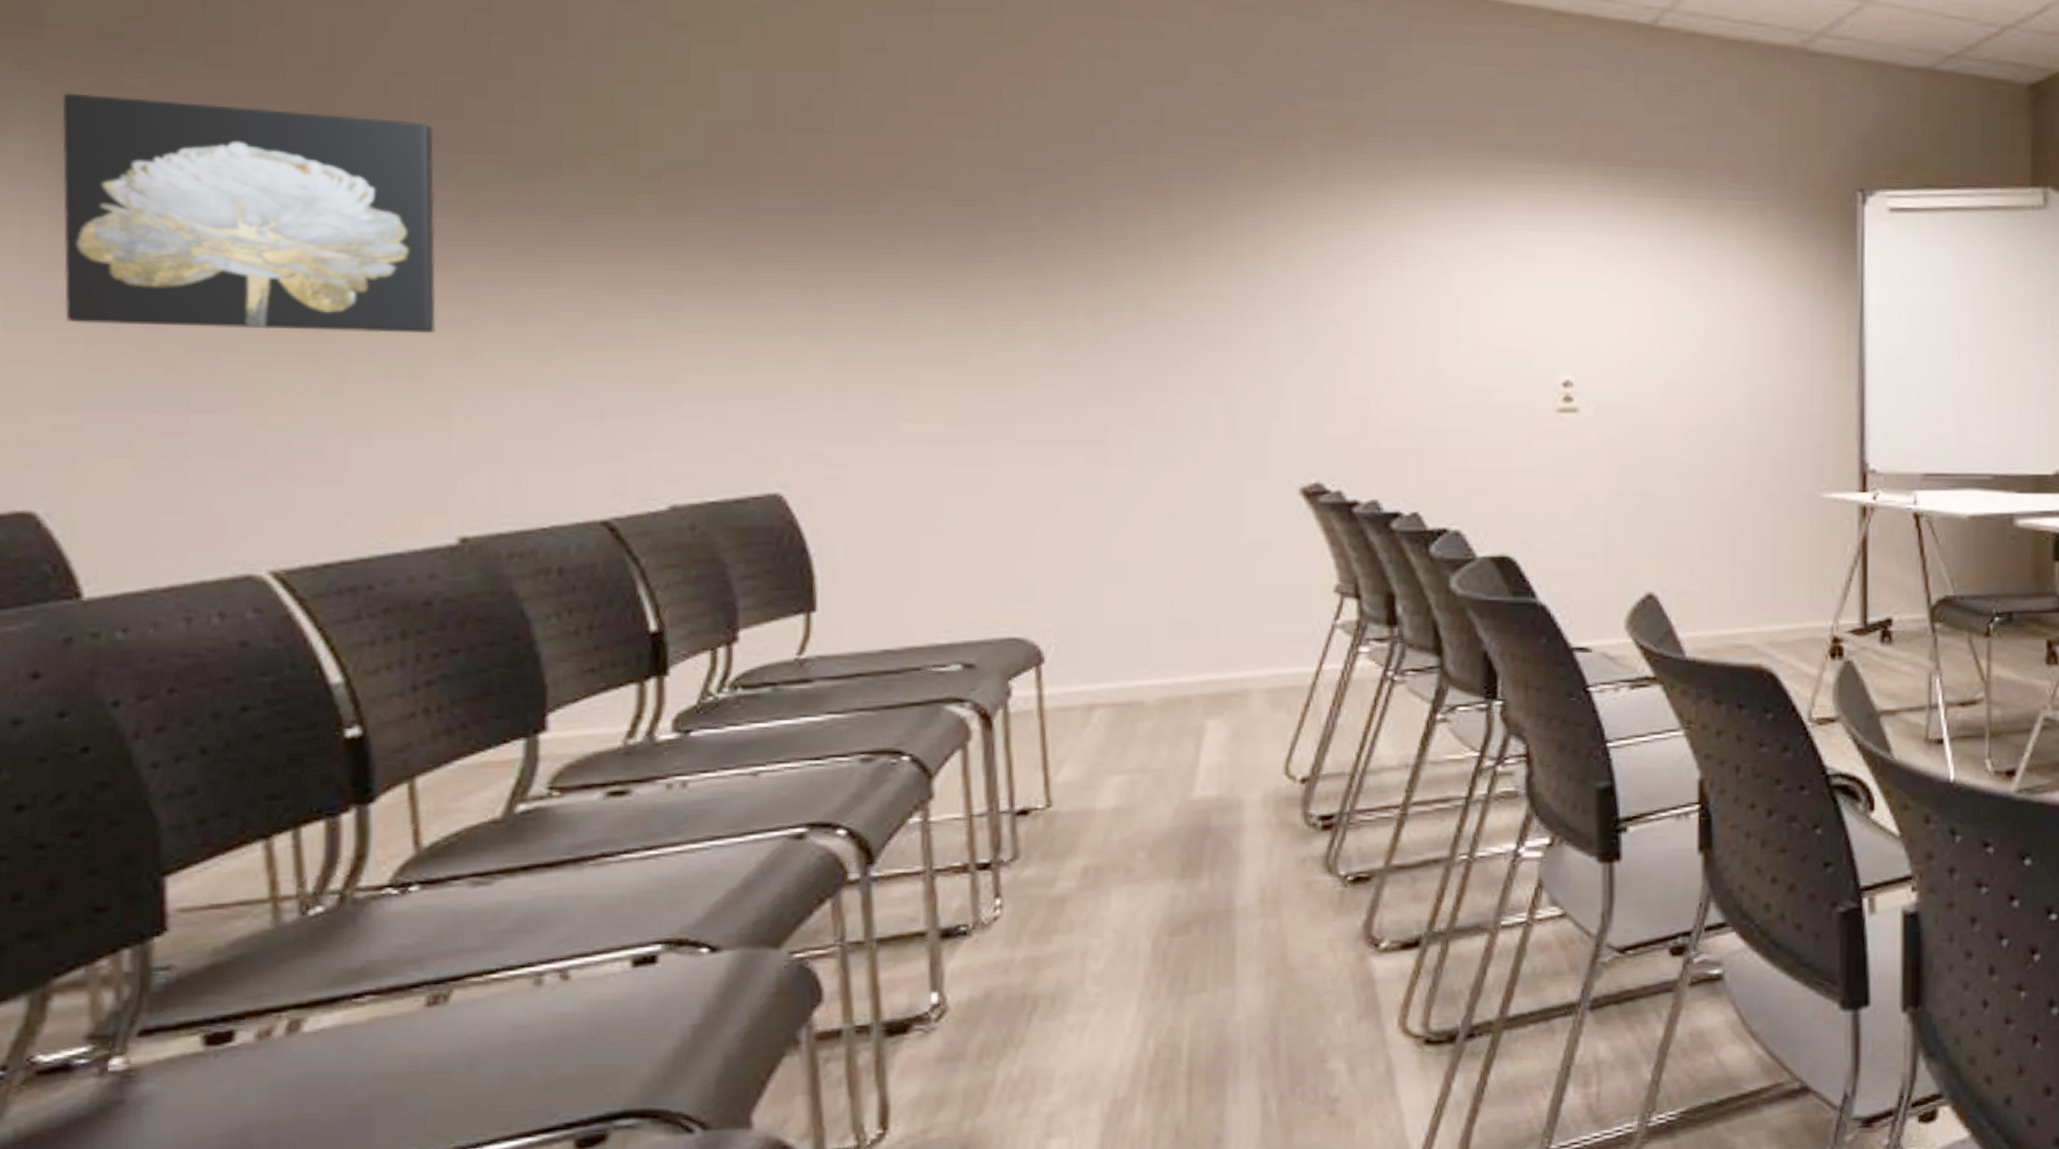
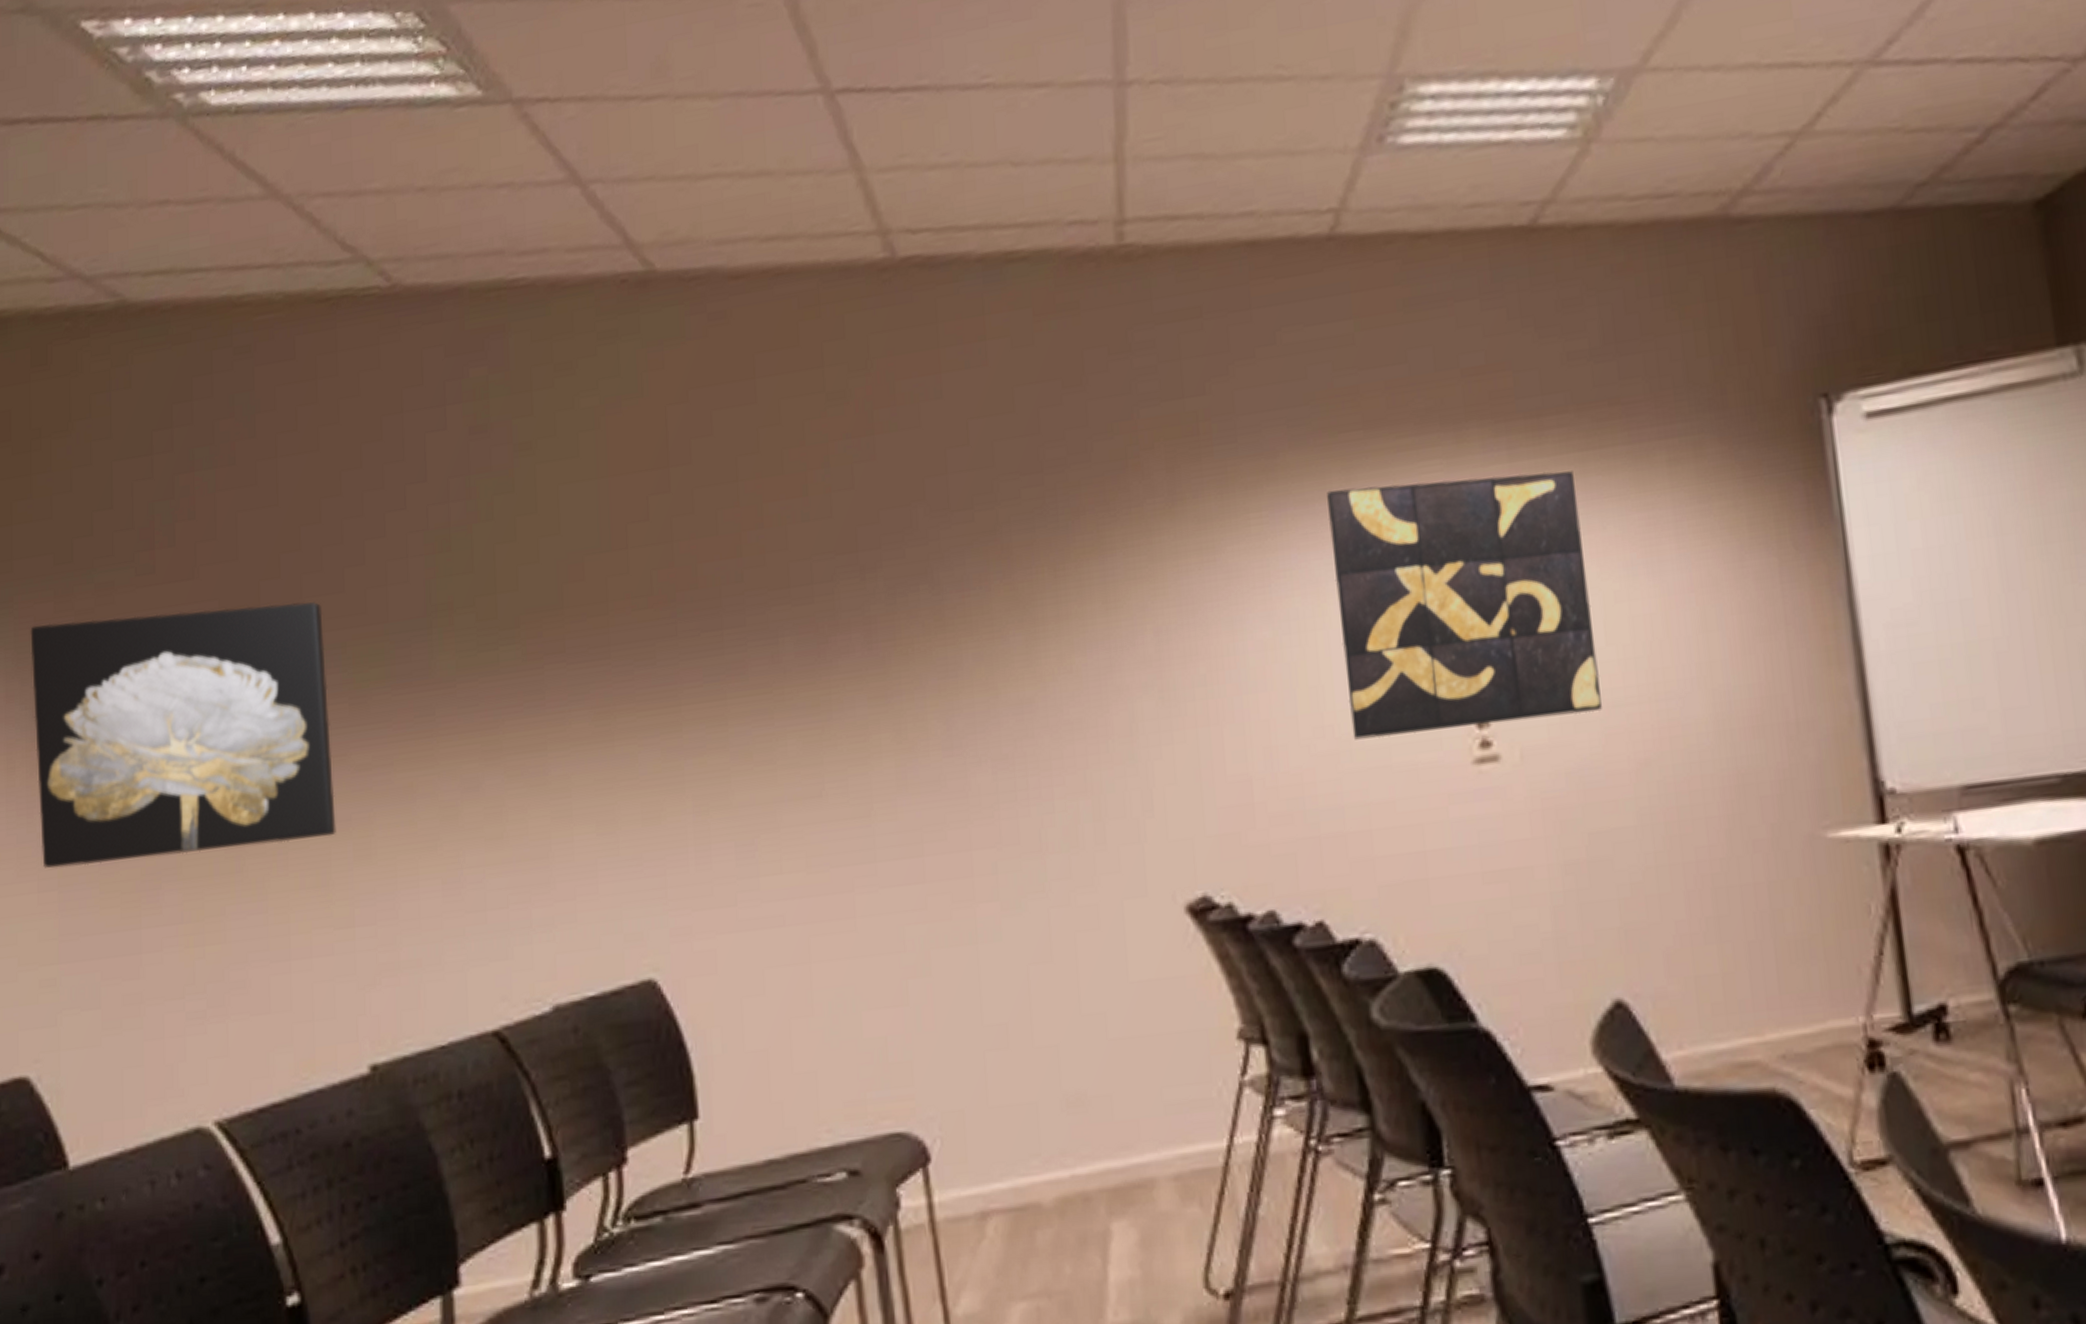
wall art: none [1457,192,1665,388] -> present [1327,471,1602,740]

